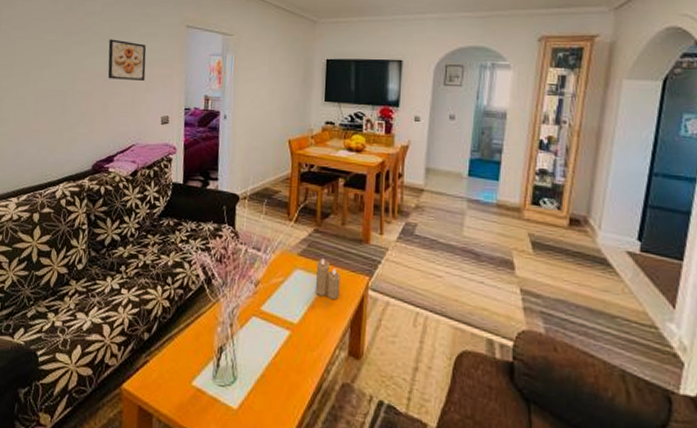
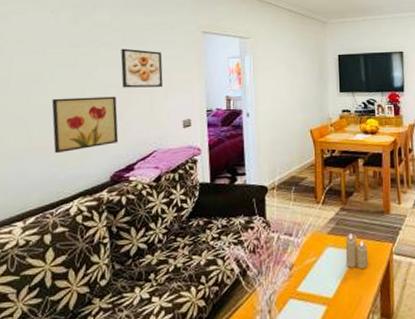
wall art: none [45,84,103,138] -> present [51,96,119,154]

